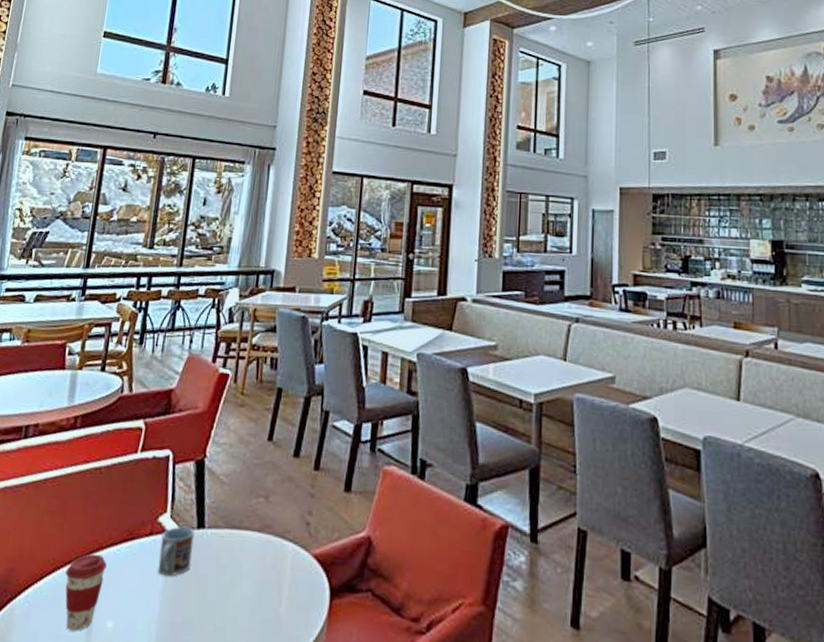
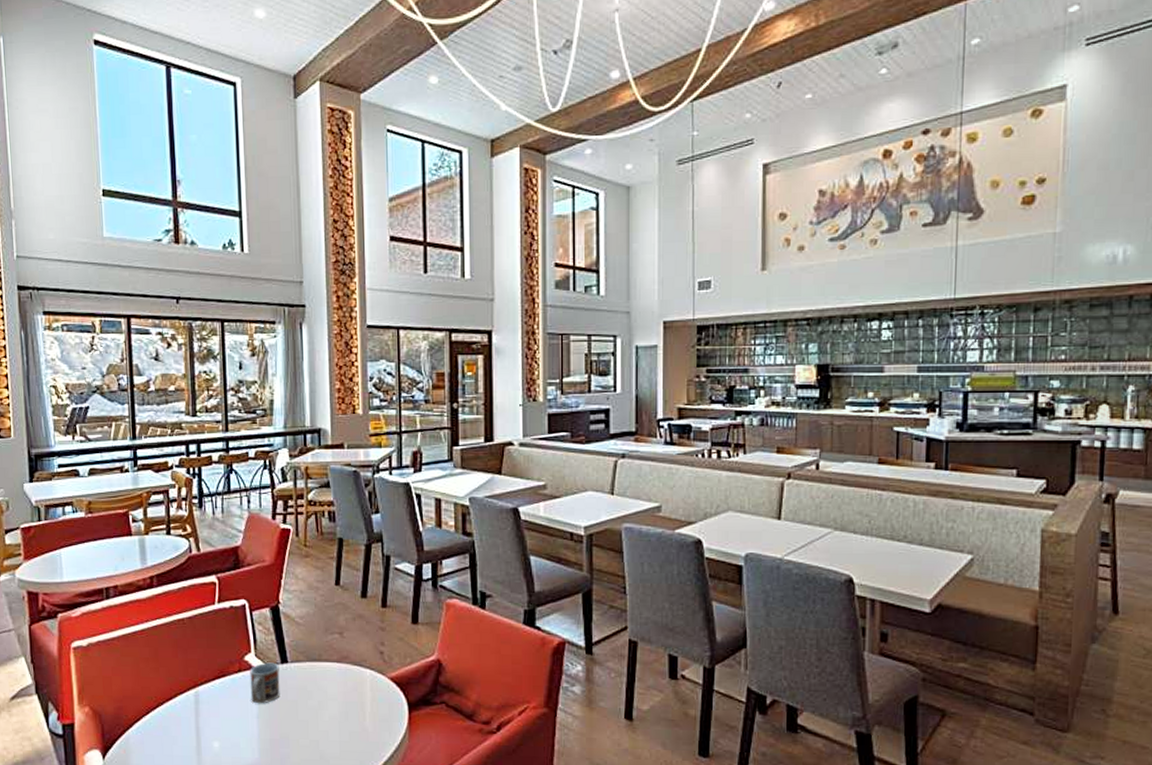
coffee cup: present [65,553,107,631] -> none [168,690,204,752]

